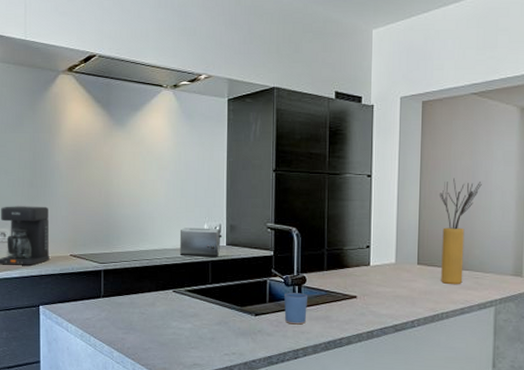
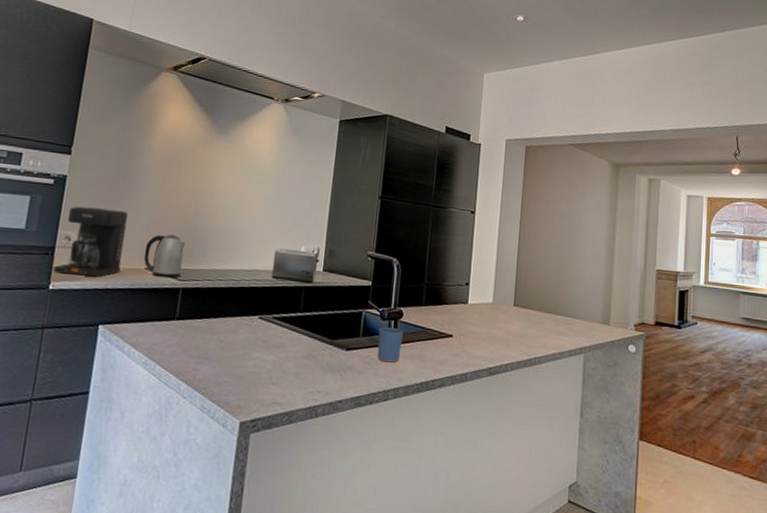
kettle: none [67,224,100,262] -> present [143,234,185,279]
vase: present [439,178,482,285] -> none [535,222,576,330]

